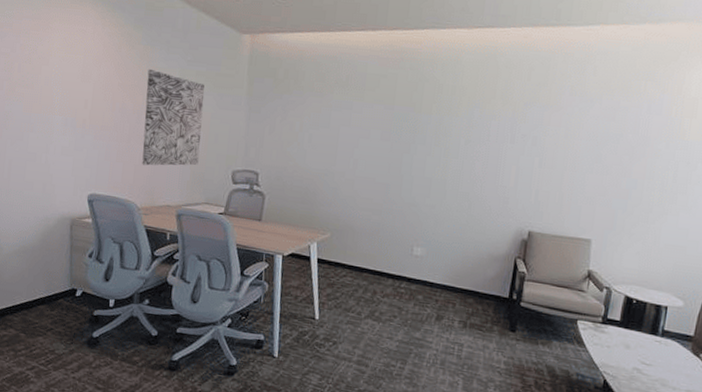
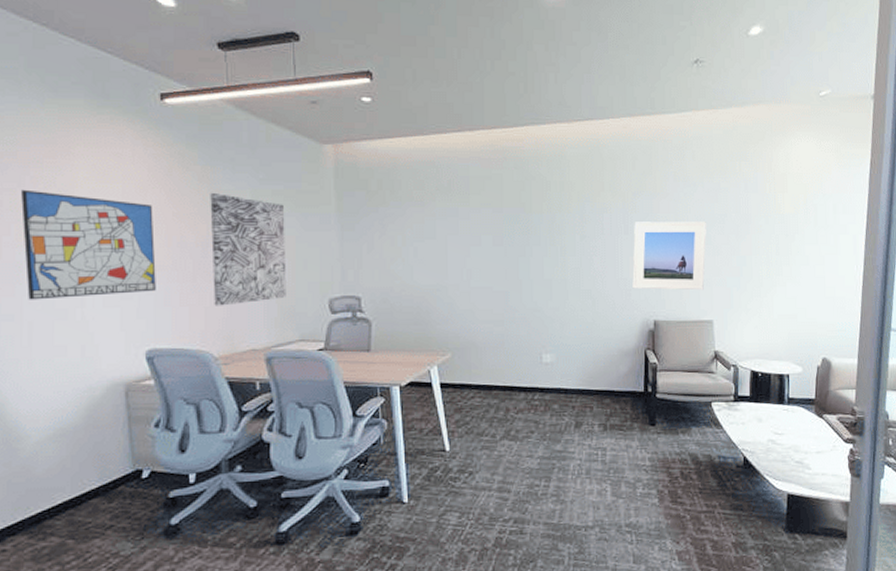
wall art: none [10,54,104,147] -> present [21,189,156,300]
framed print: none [511,132,599,209] -> present [632,222,706,291]

